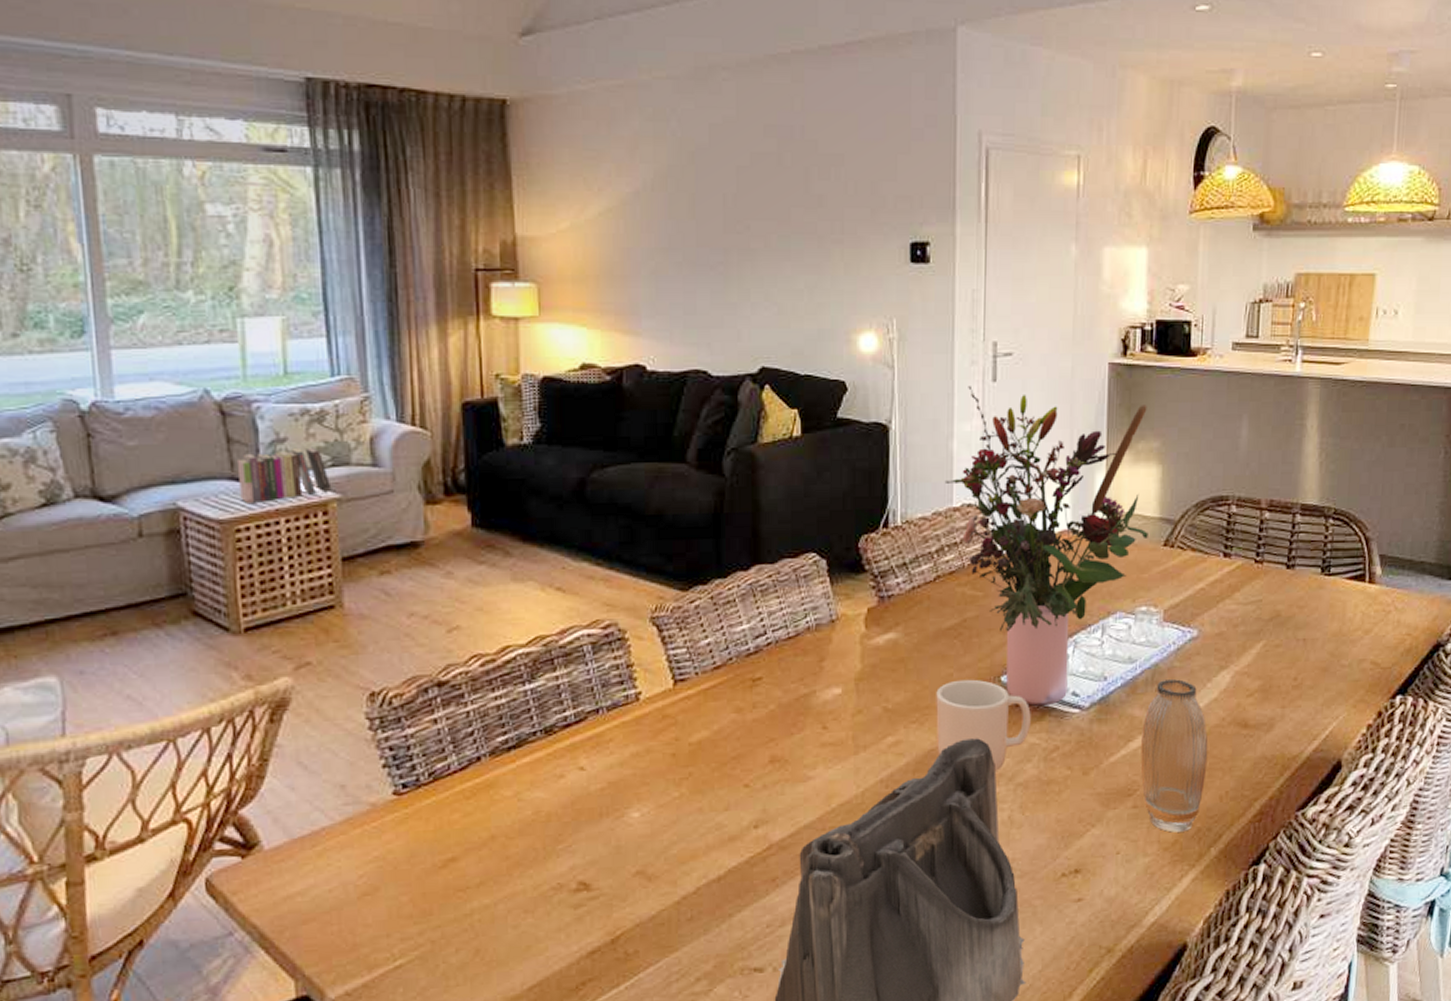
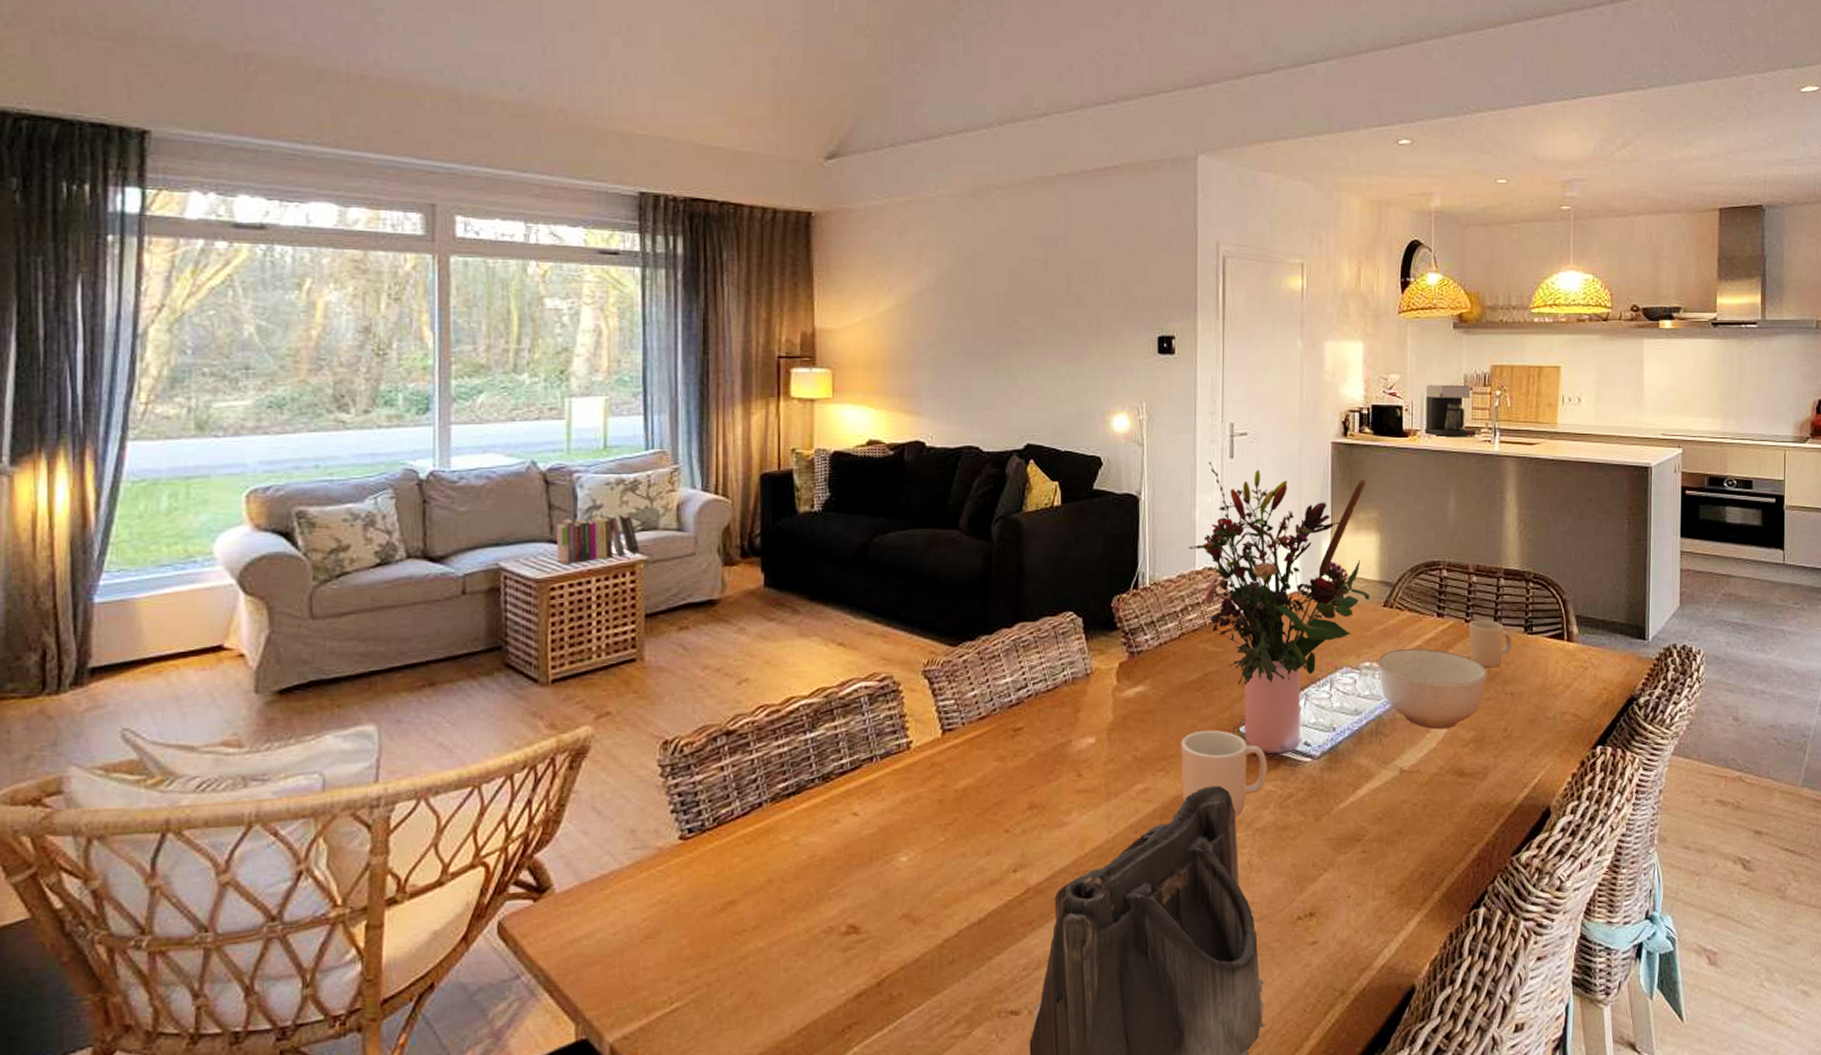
vase: present [1140,679,1208,832] -> none [1368,730,1429,877]
bowl: none [1155,591,1279,679] -> present [1378,648,1488,730]
coffee maker: none [1215,296,1276,357] -> present [1424,384,1477,438]
mug: none [1258,559,1307,612] -> present [1468,619,1512,668]

